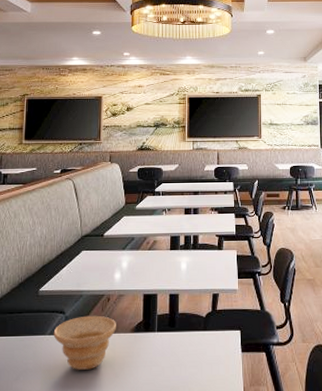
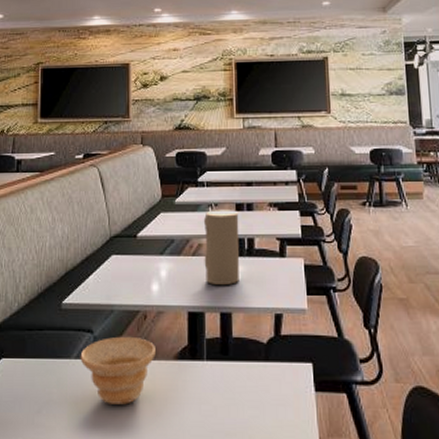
decorative vase: none [158,213,187,272] -> present [203,210,240,285]

